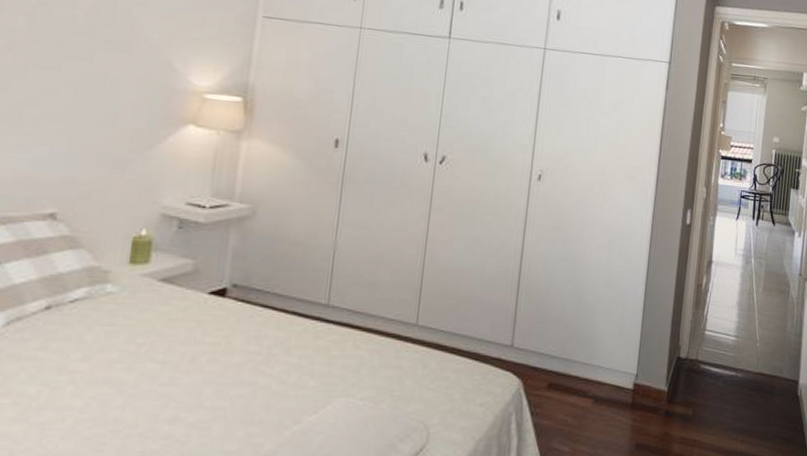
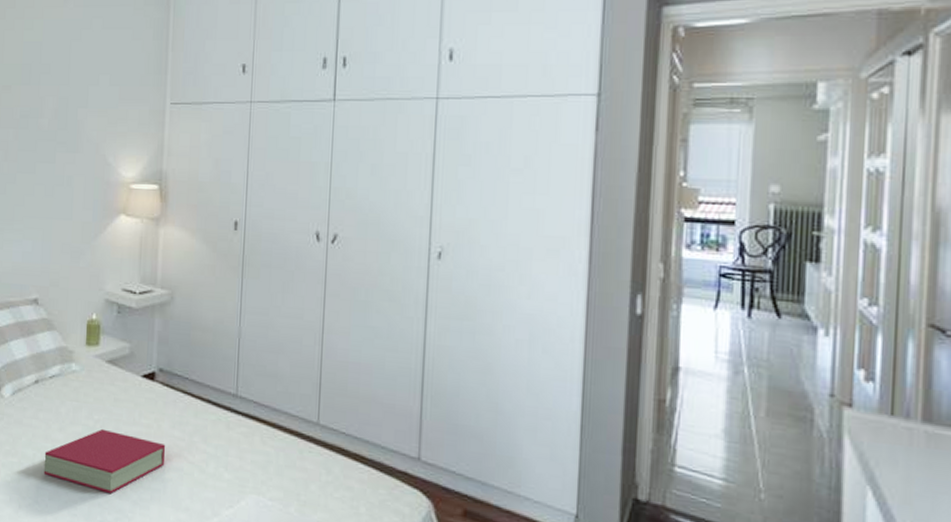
book: none [53,352,237,421] -> present [43,428,166,495]

